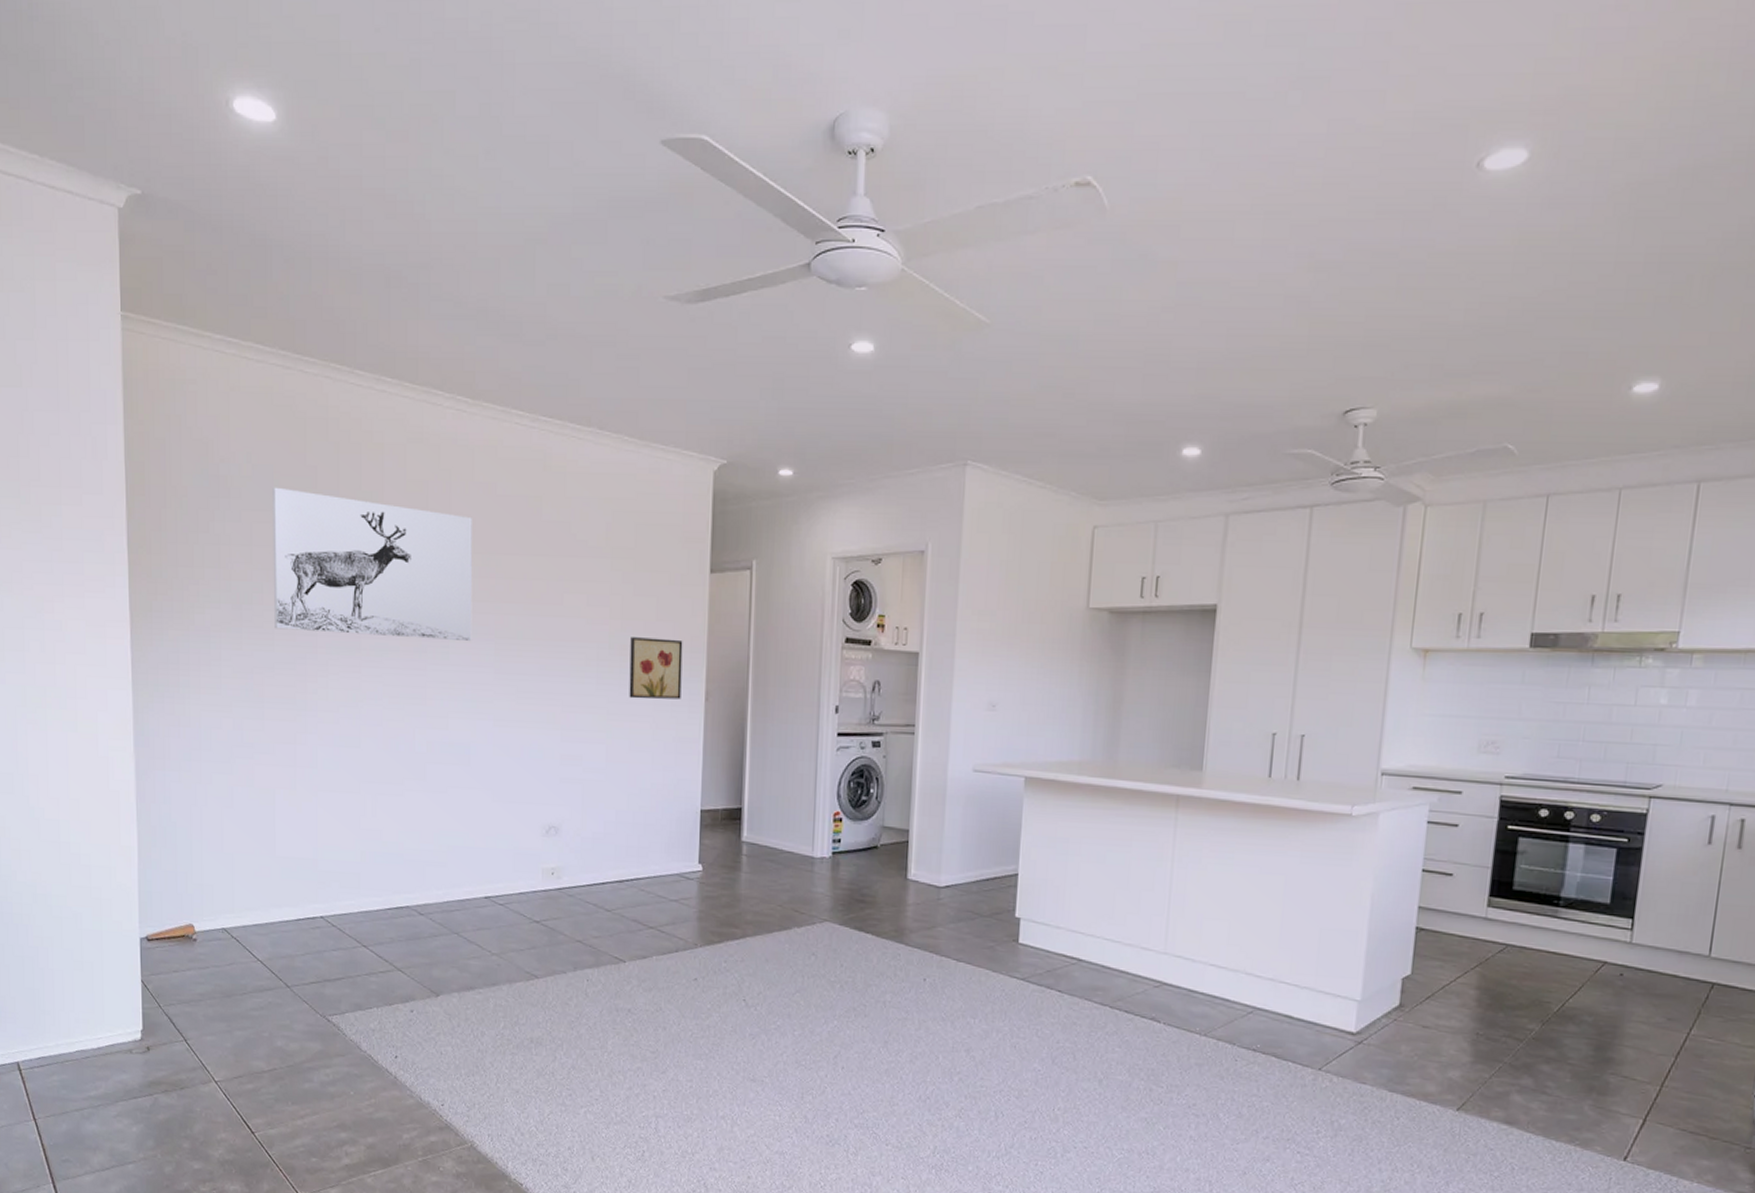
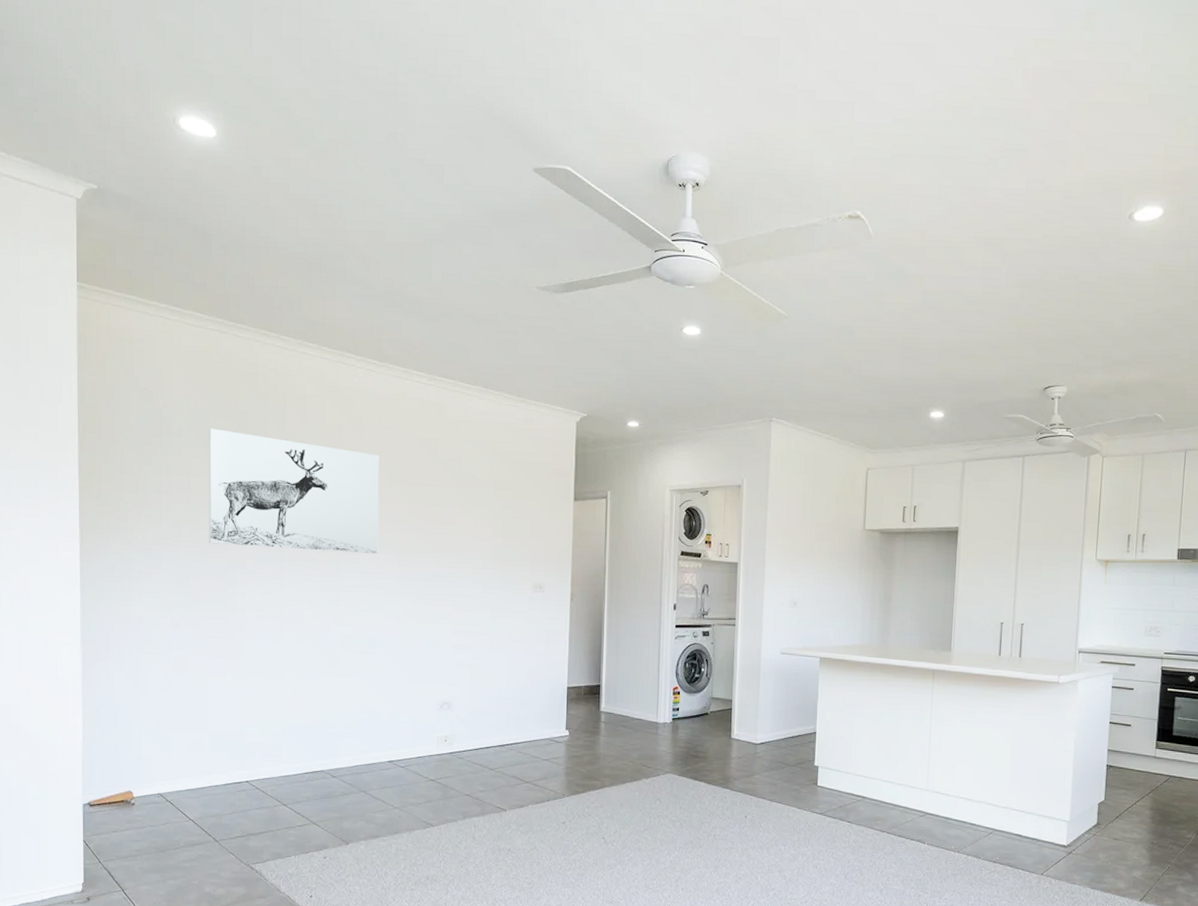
wall art: present [629,637,683,700] -> none [509,551,552,600]

